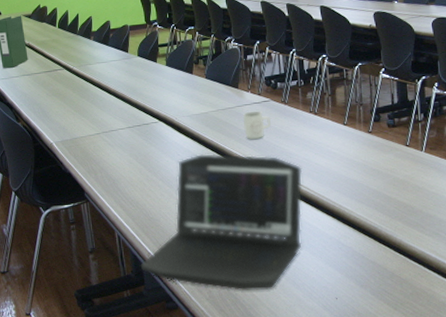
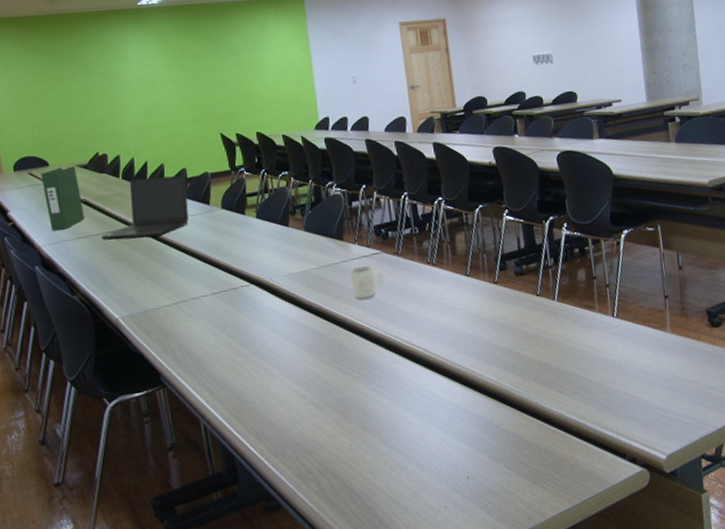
laptop: none [41,26,111,78] -> present [101,175,189,240]
laptop: present [140,154,303,290] -> none [233,317,426,478]

